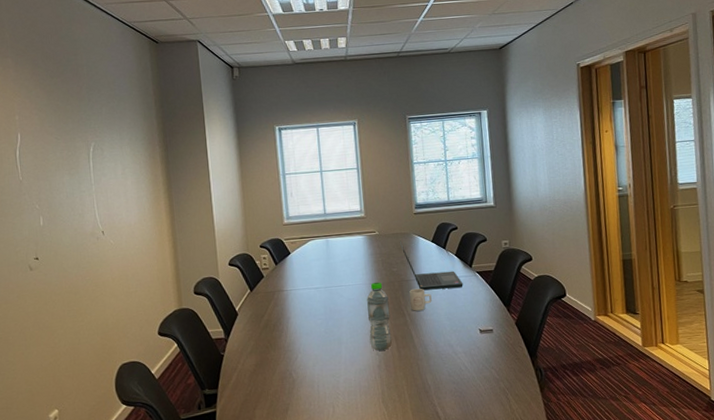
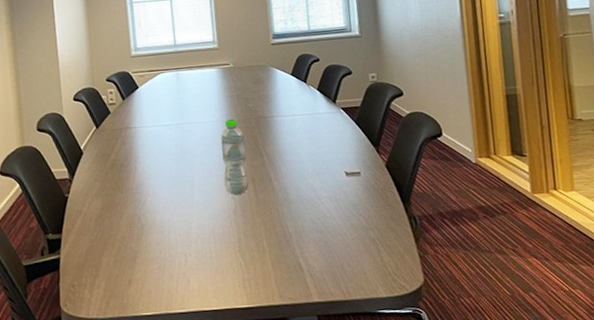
laptop: present [399,241,463,291] -> none [255,74,327,129]
mug: present [409,288,432,311] -> none [267,125,292,151]

